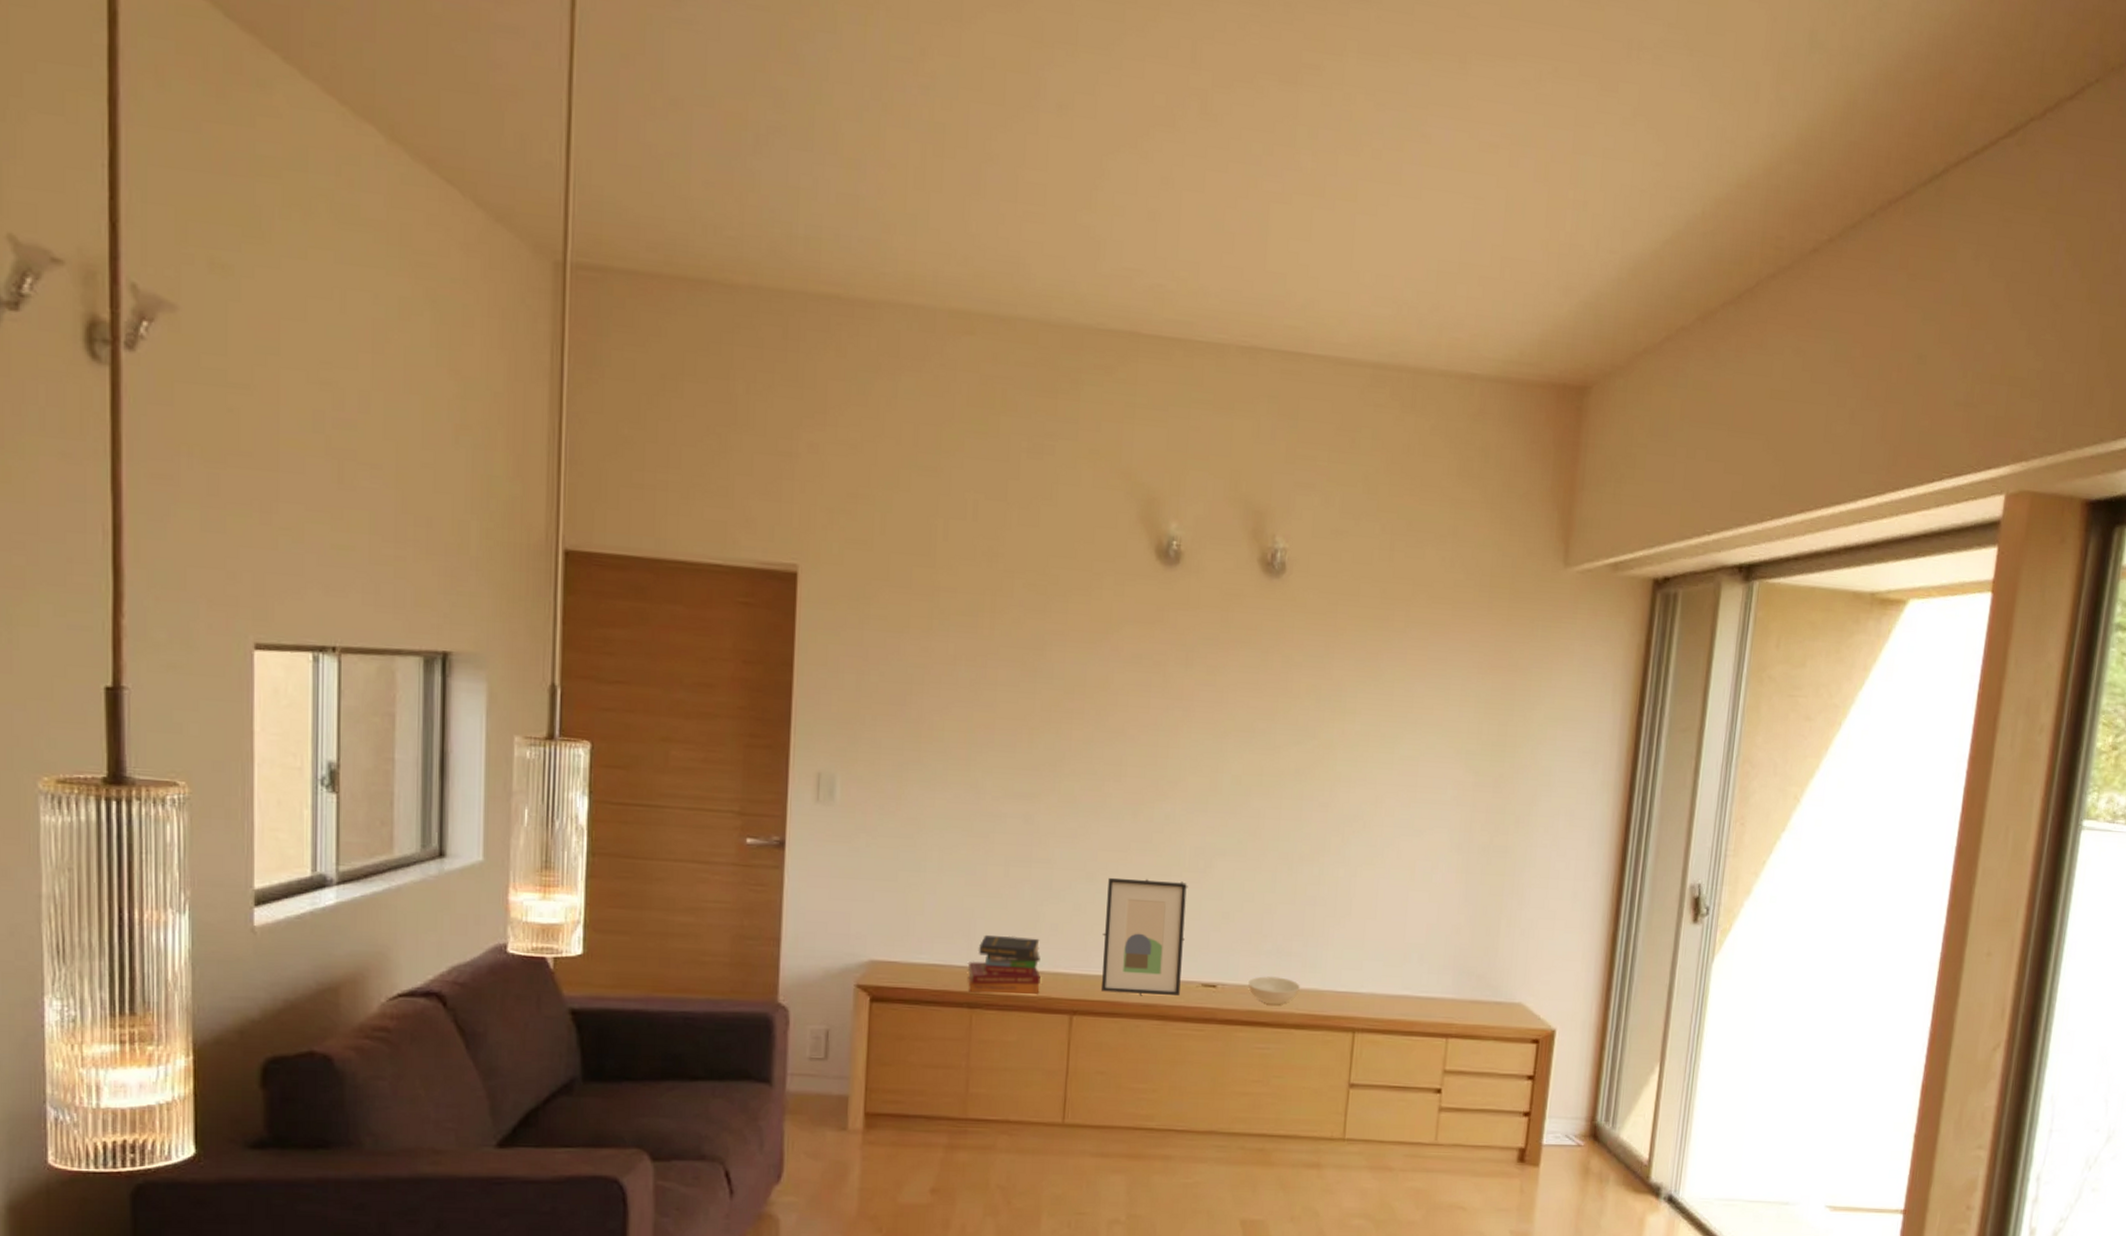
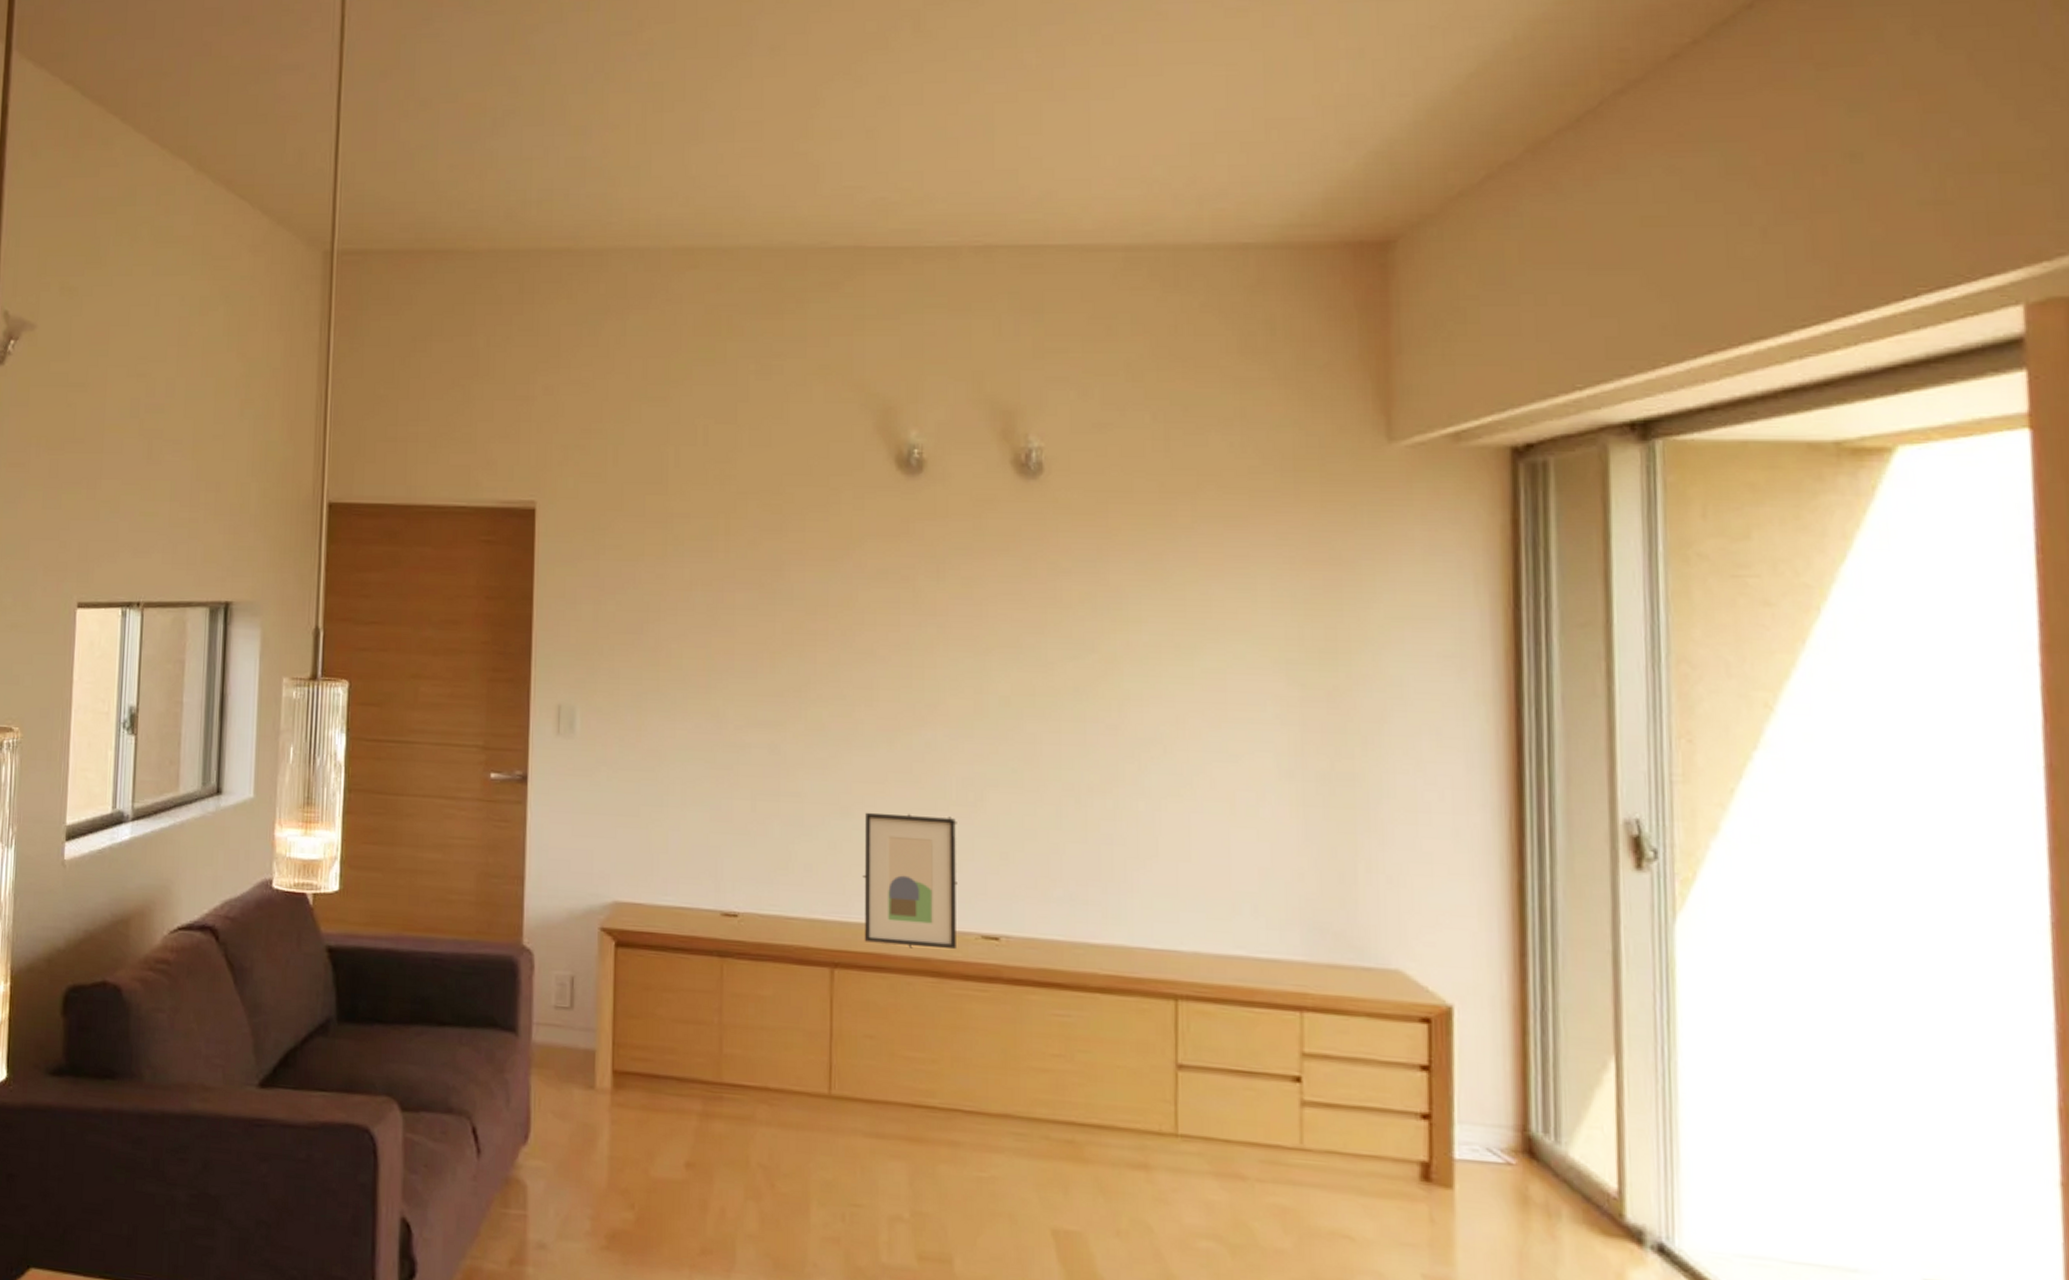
books: present [967,934,1041,994] -> none [716,875,796,943]
bowl: present [1248,976,1300,1005] -> none [1038,928,1102,964]

